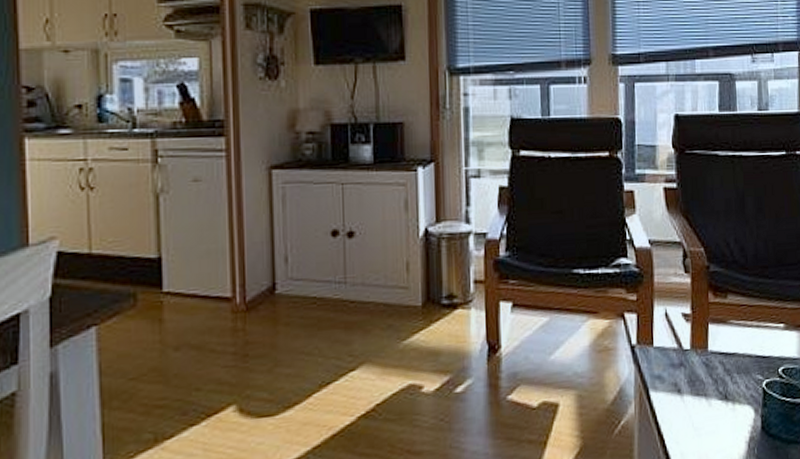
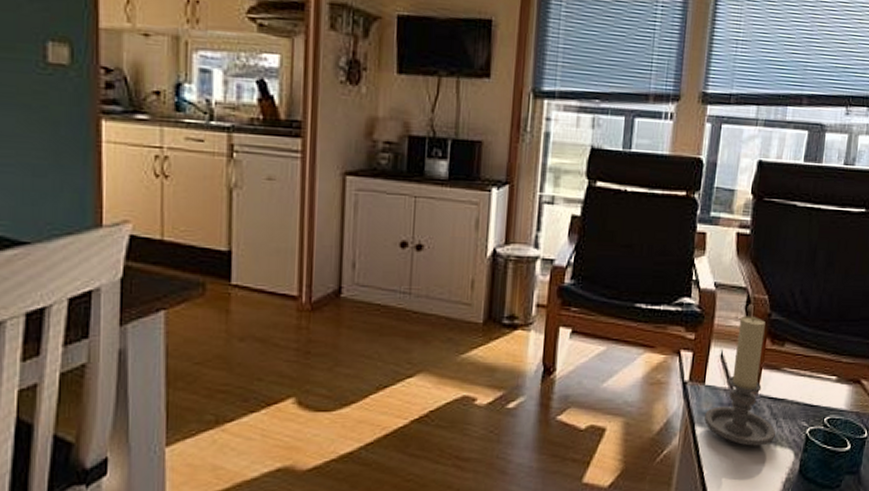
candle holder: none [656,270,732,407] -> present [704,316,775,446]

